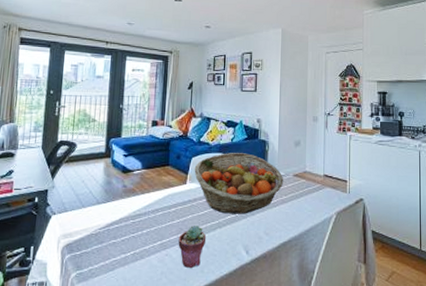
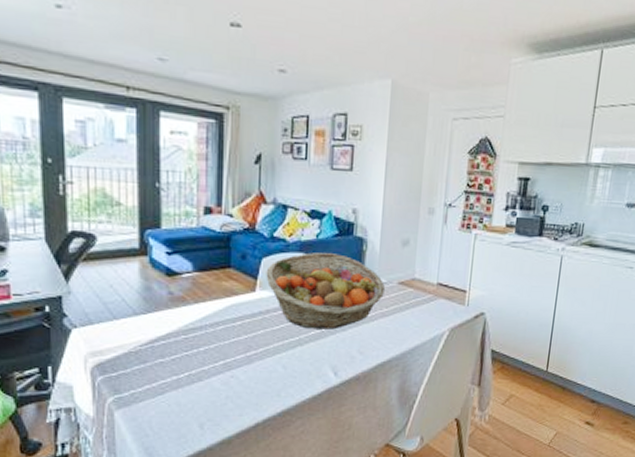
potted succulent: present [178,226,207,268] -> none [247,343,284,391]

